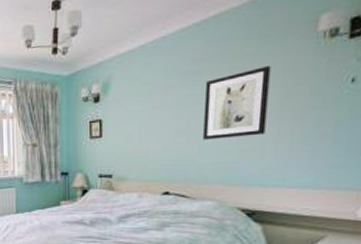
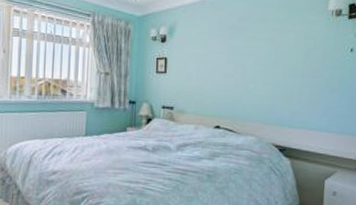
wall art: present [203,66,271,140] -> none [247,31,297,85]

